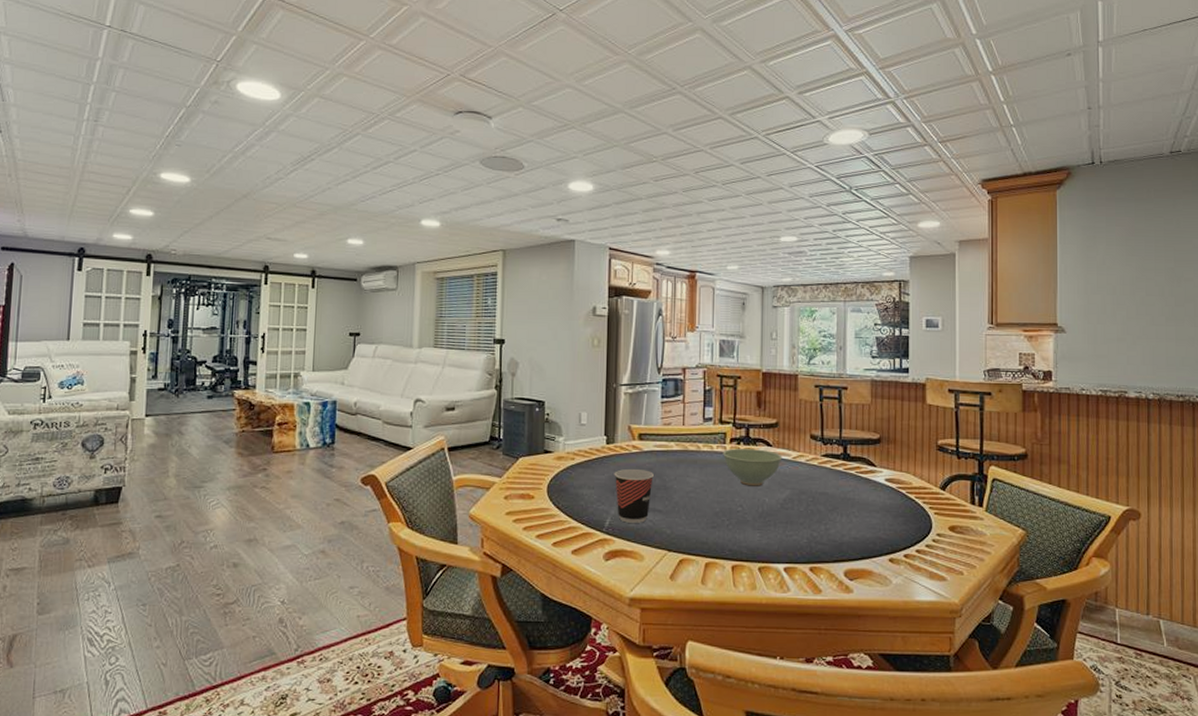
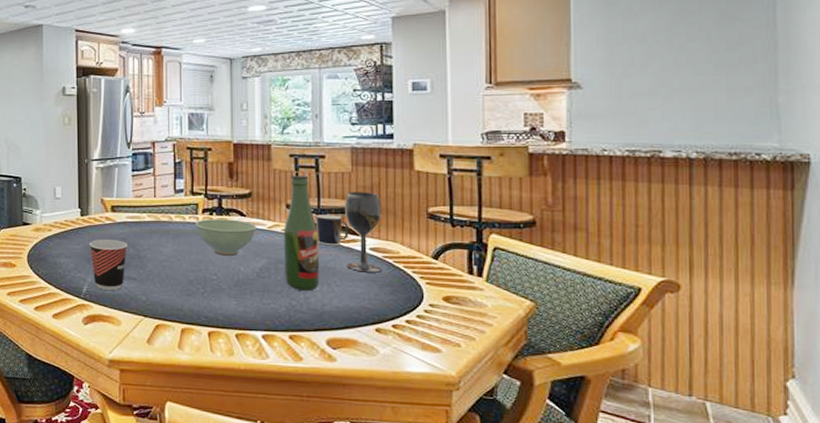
beer bottle: none [807,406,840,521] -> present [284,175,320,290]
mug: none [837,446,867,477] -> present [315,215,349,246]
wine glass: none [863,423,897,503] -> present [344,192,382,273]

